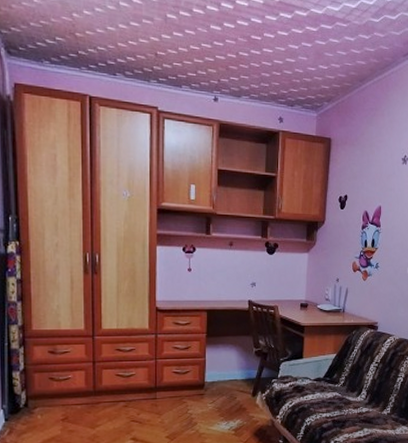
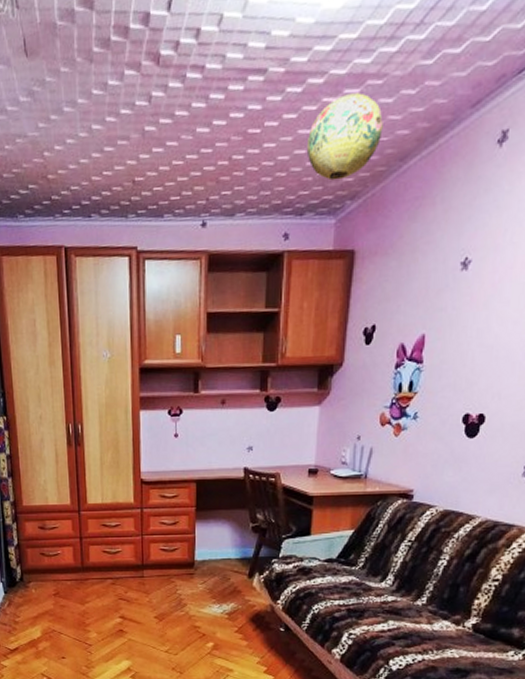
paper lantern: none [295,28,348,86] -> present [306,93,383,181]

